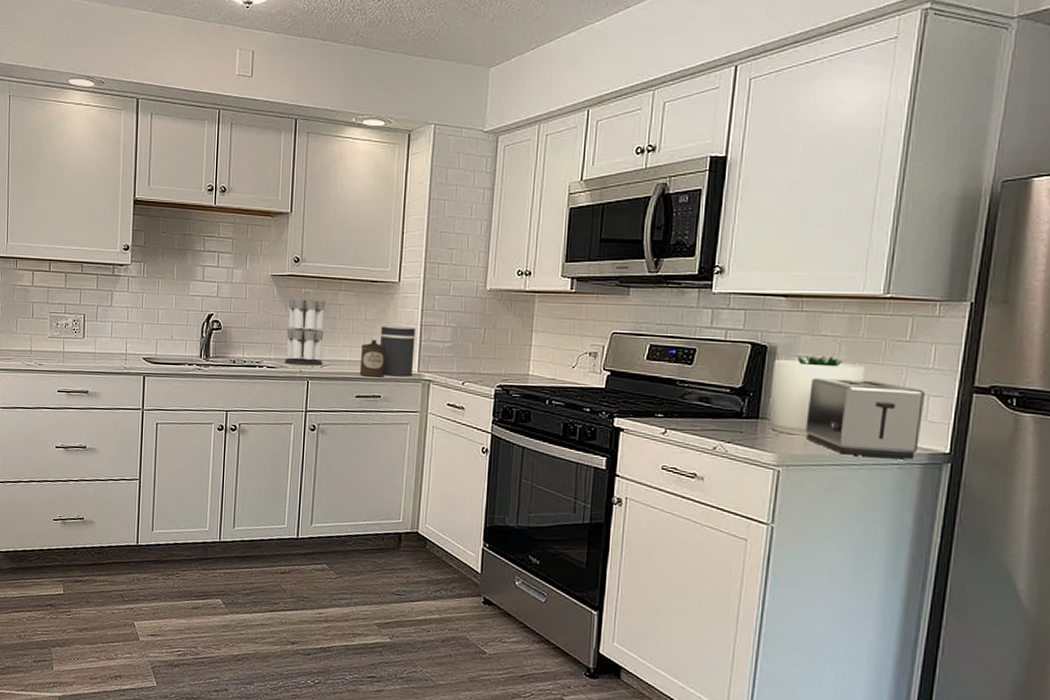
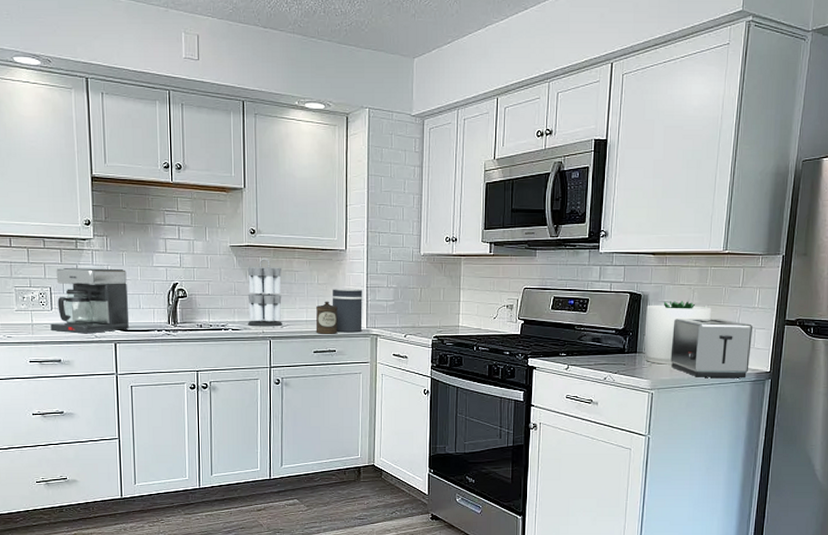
coffee maker: none [81,295,161,365] -> present [50,268,129,334]

